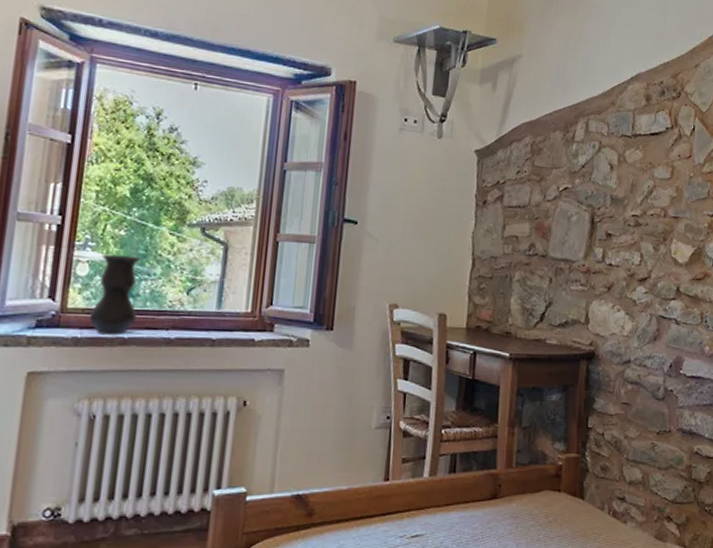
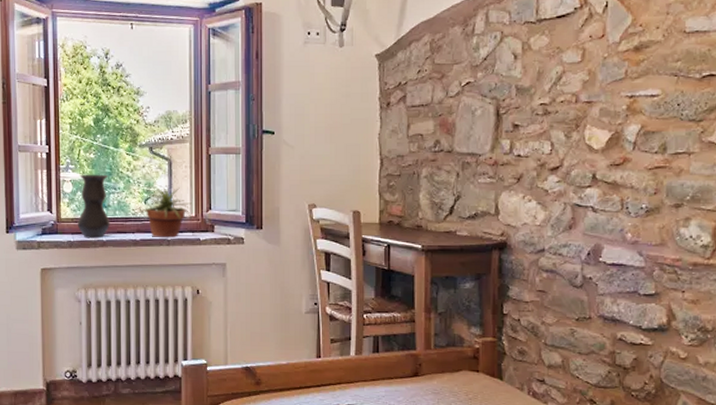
potted plant: none [174,276,249,338] -> present [137,188,192,239]

